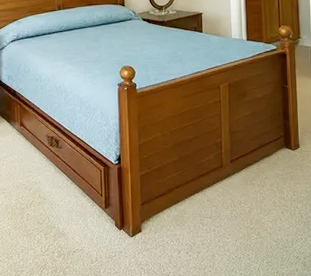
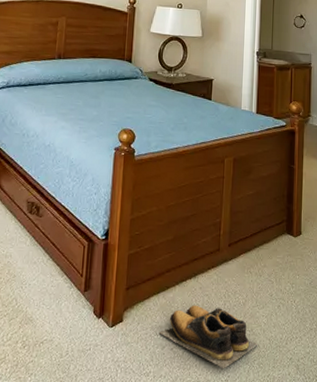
shoes: none [174,215,266,267] -> present [158,305,258,368]

